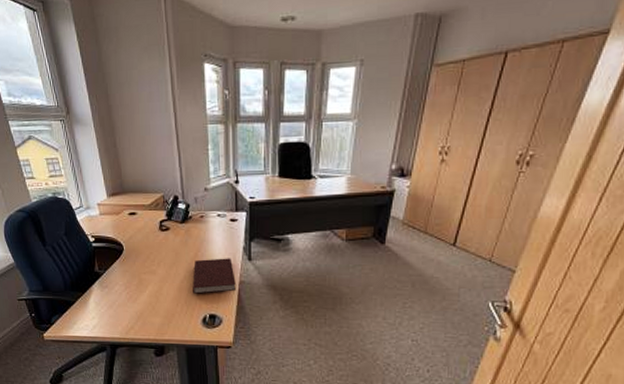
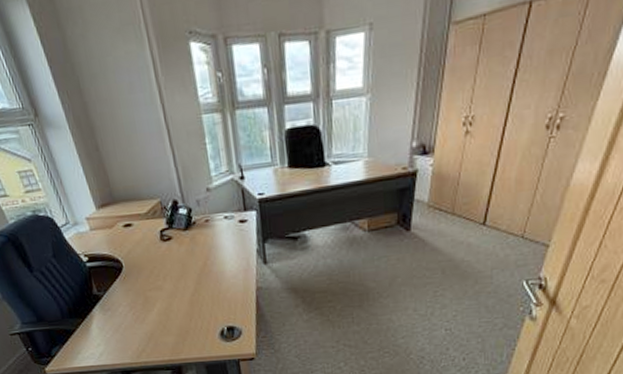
notebook: present [192,258,236,294] -> none [204,263,253,307]

